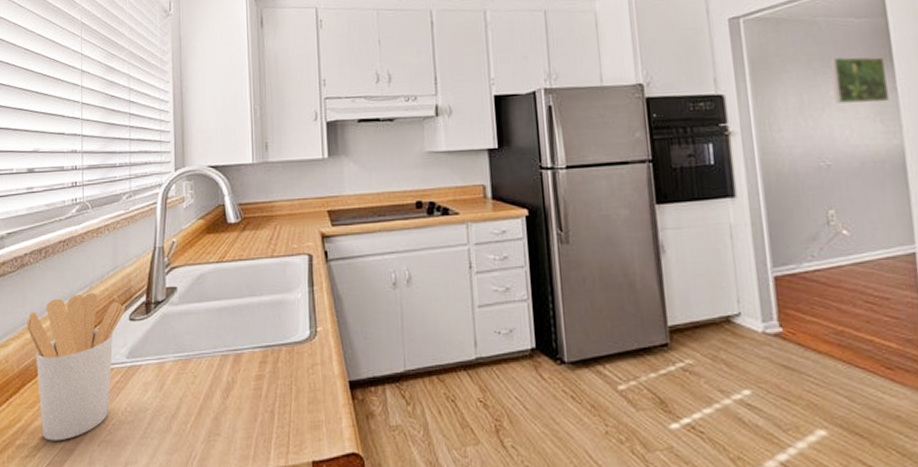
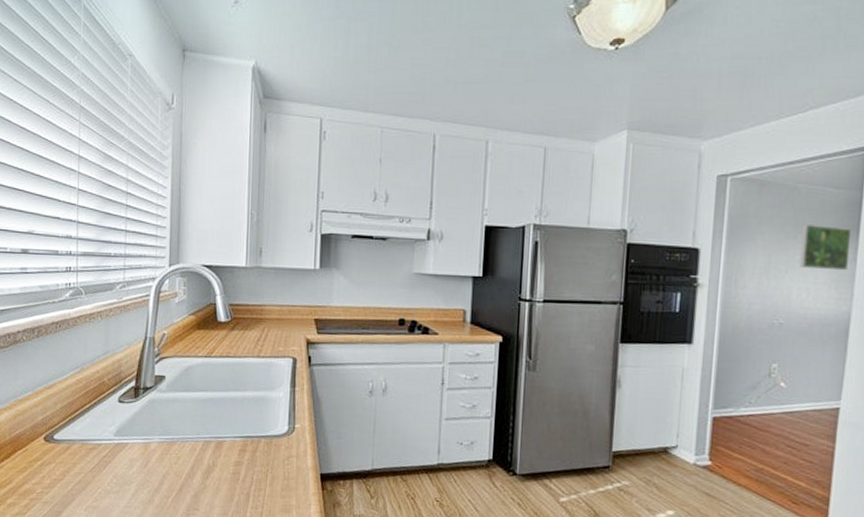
utensil holder: present [27,293,125,441] -> none [19,374,115,504]

